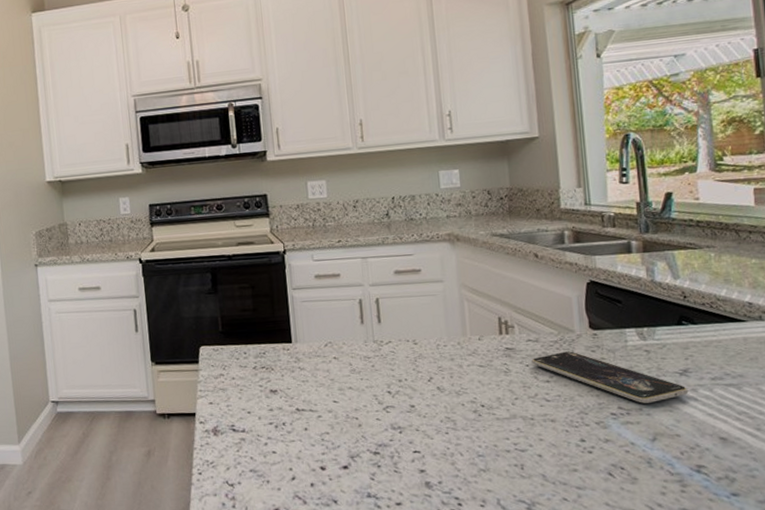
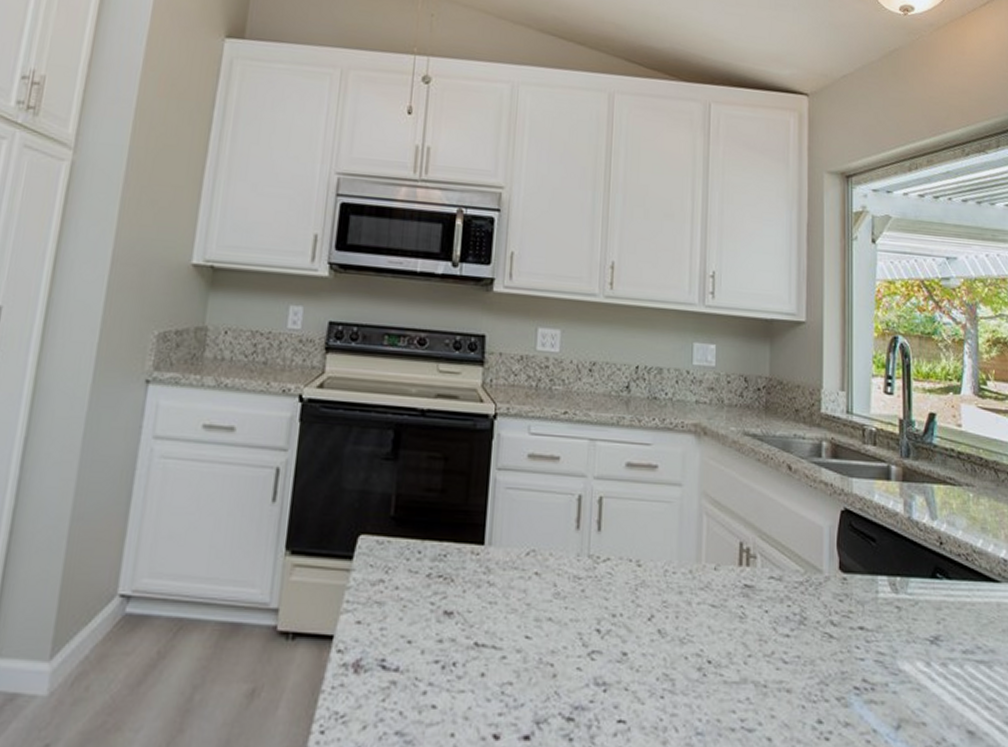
smartphone: present [531,351,689,404] -> none [772,597,938,677]

